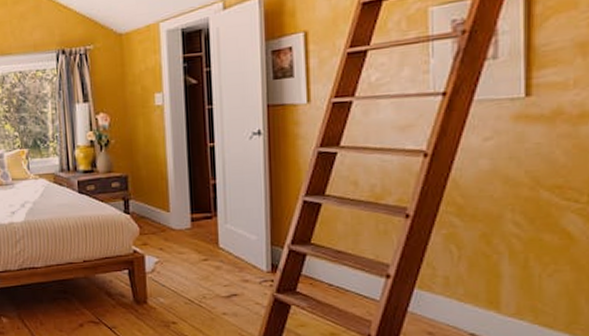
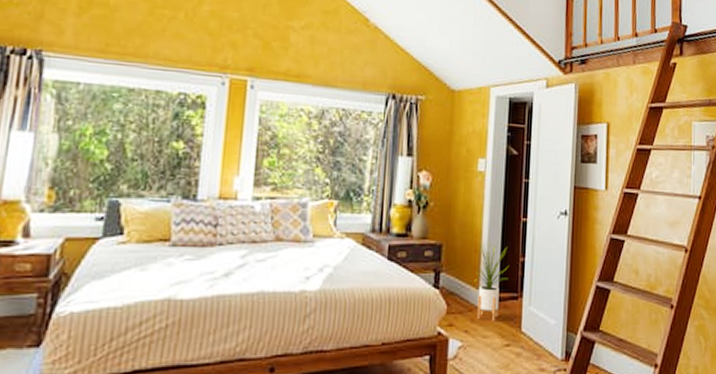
house plant: none [164,167,200,240] -> present [474,240,509,322]

